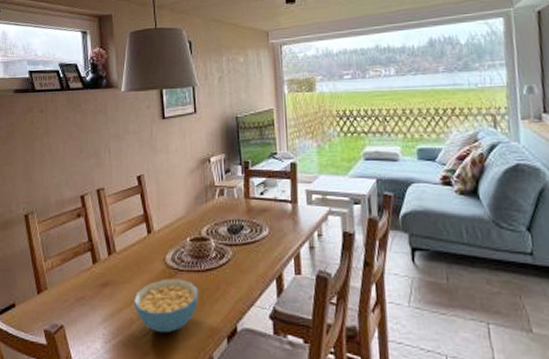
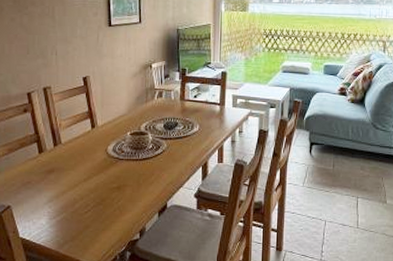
cereal bowl: present [134,278,198,333] -> none [77,166,135,210]

